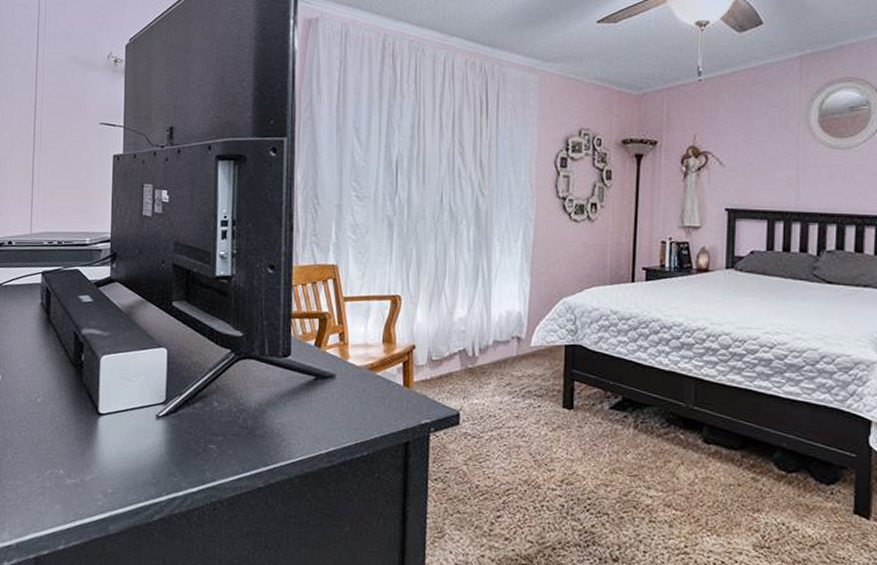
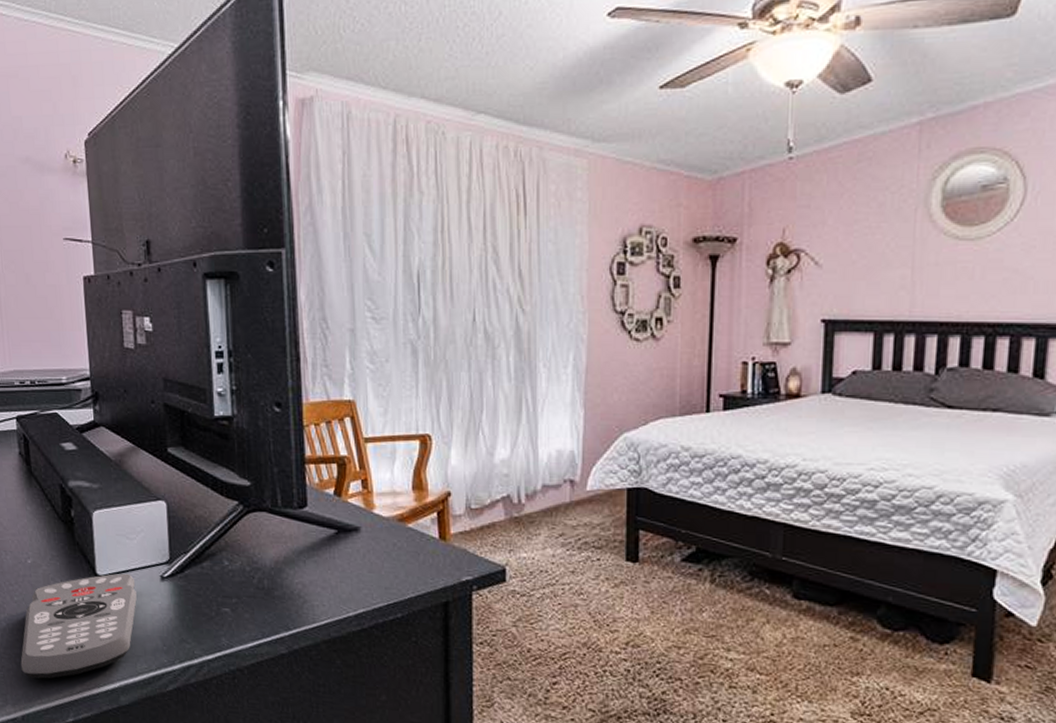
remote control: none [21,412,133,509] -> present [20,573,137,679]

